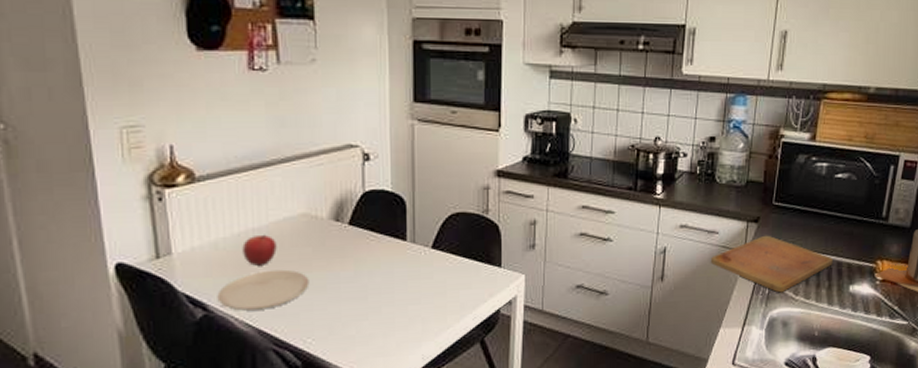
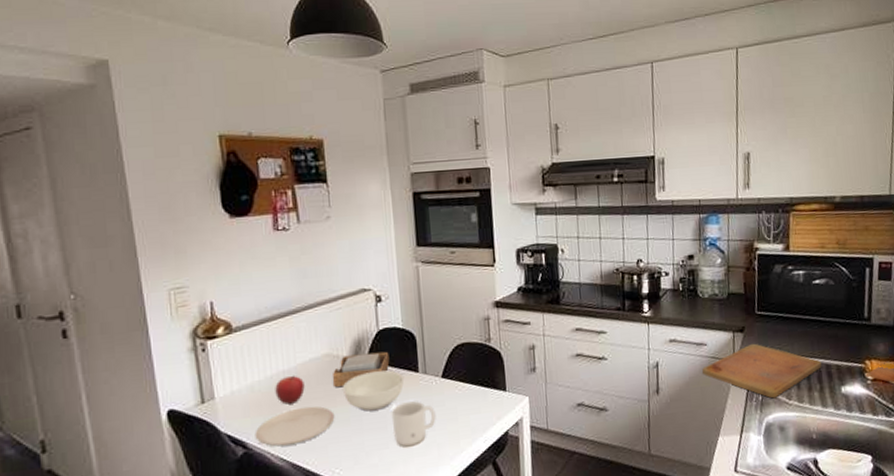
napkin holder: none [308,215,375,252] -> present [332,351,390,388]
bowl: none [319,236,390,279] -> present [342,370,405,412]
mug: none [373,271,423,320] -> present [391,401,436,447]

